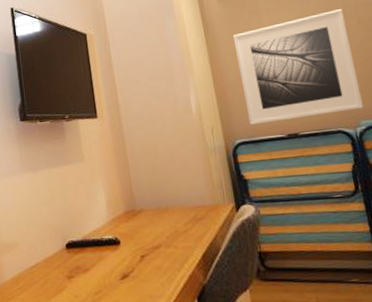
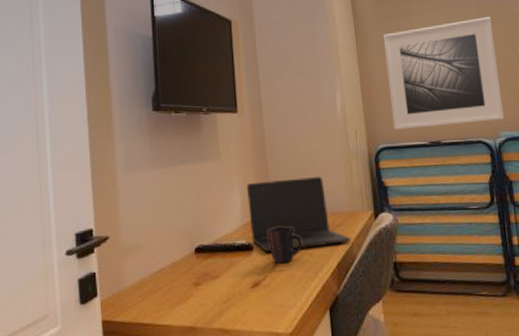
laptop: none [110,173,215,245] -> present [247,177,352,251]
mug: none [132,221,167,256] -> present [267,226,303,264]

